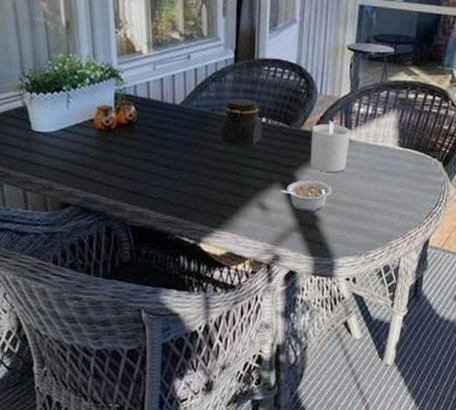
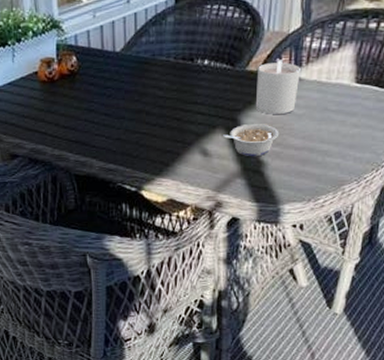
jar: present [220,98,262,147] -> none [160,40,204,91]

